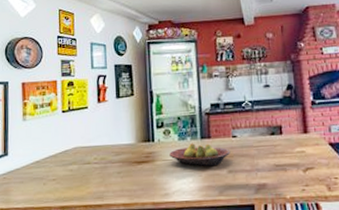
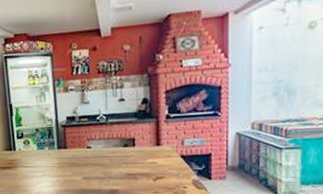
fruit bowl: present [169,143,231,167] -> none [30,153,85,174]

